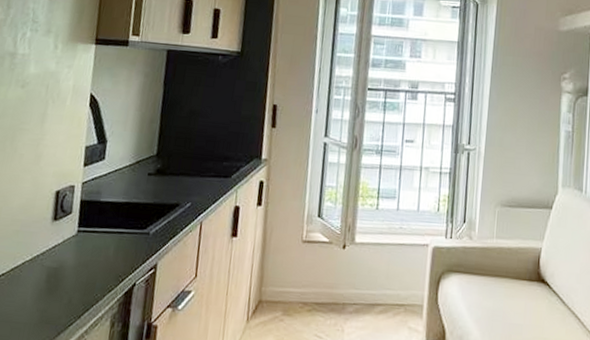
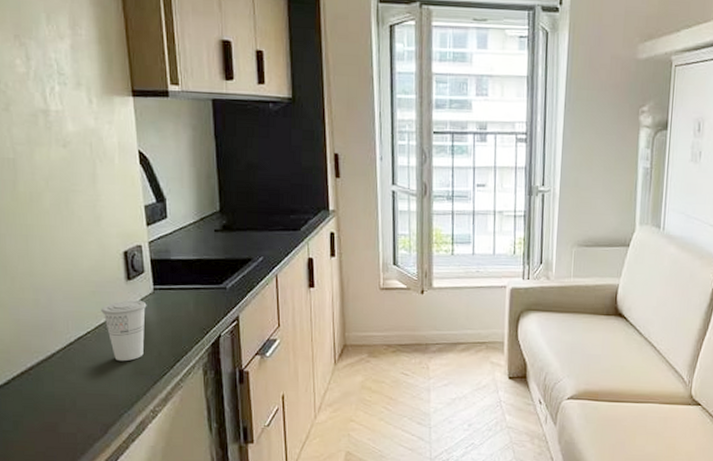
cup: none [20,241,68,308] -> present [101,300,147,362]

